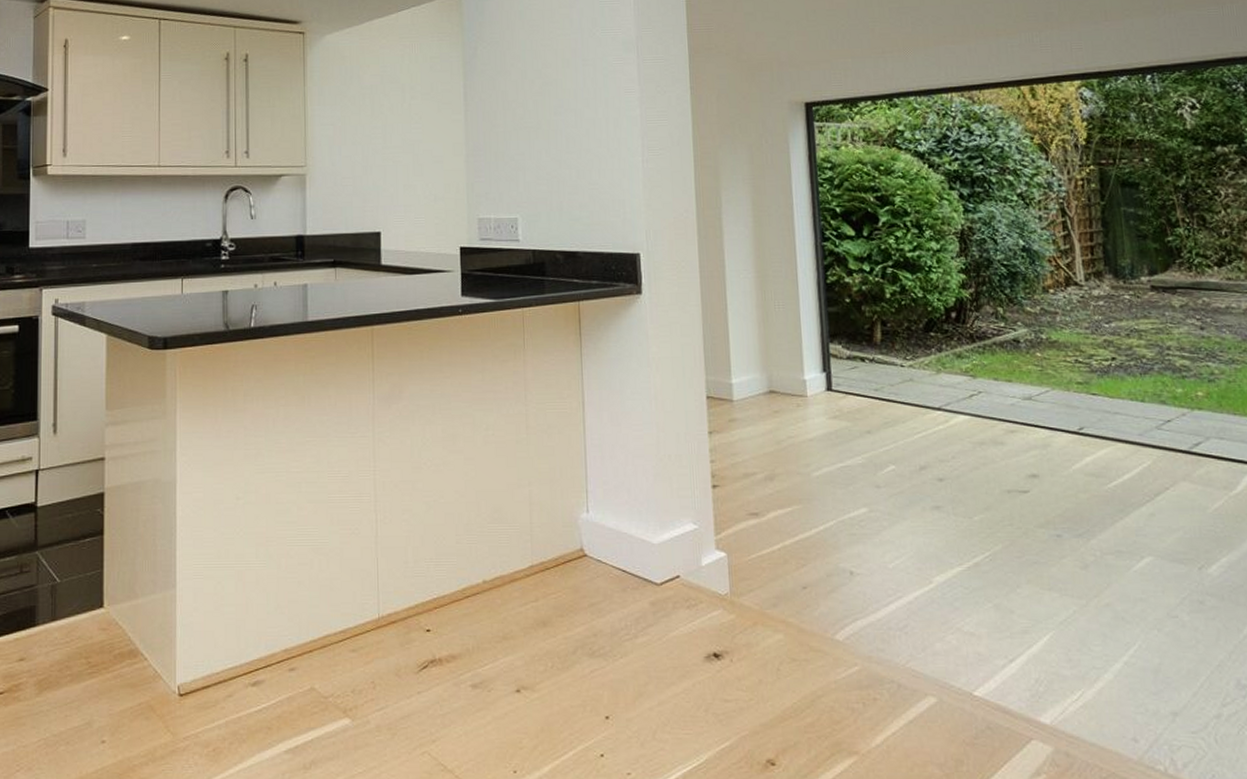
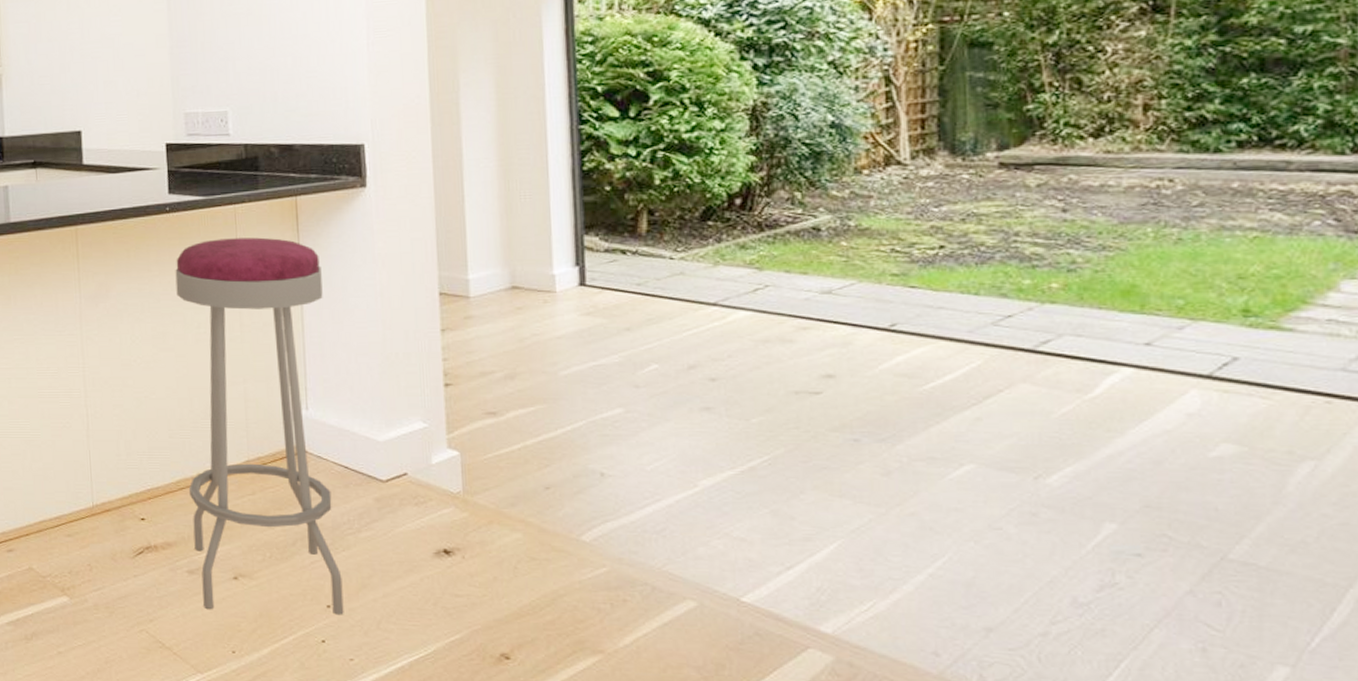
bar stool: none [466,340,622,726] -> present [175,237,344,615]

